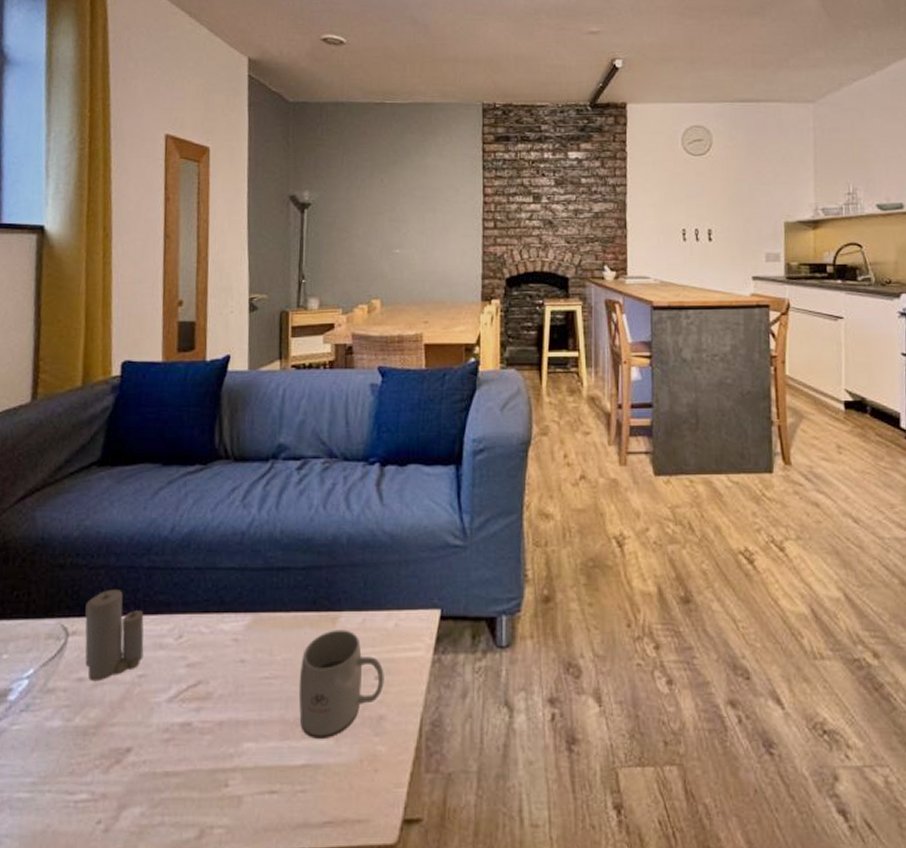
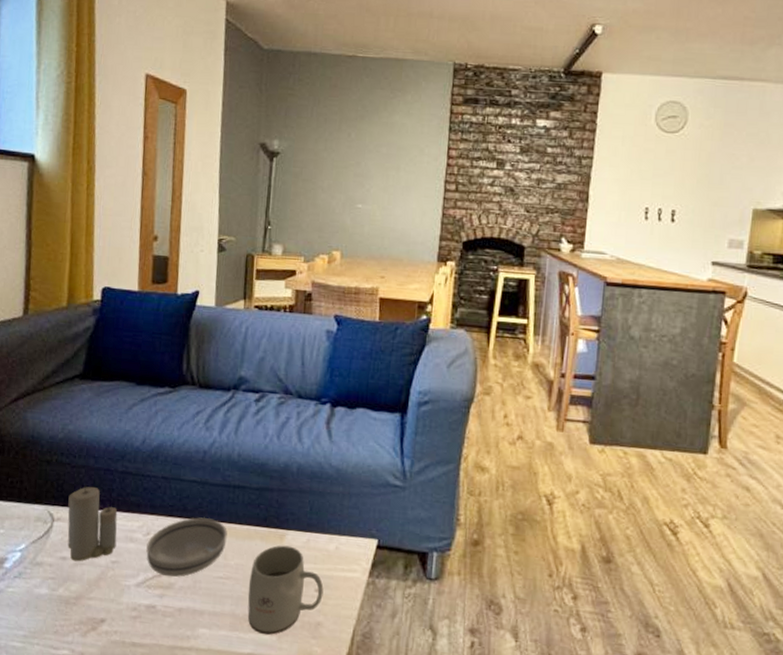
bowl: none [177,608,272,685] -> present [145,517,227,578]

